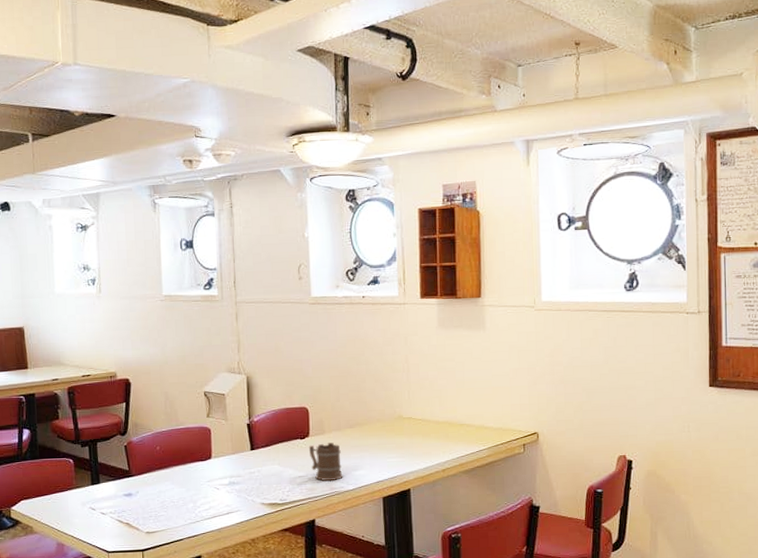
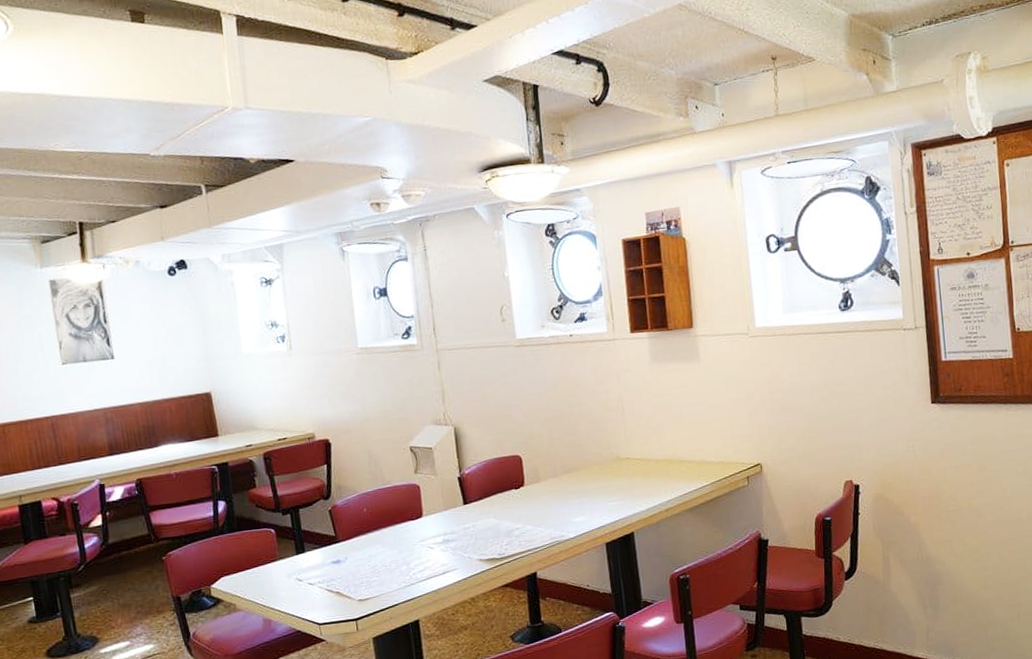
mug: present [308,442,343,481] -> none [524,490,563,531]

